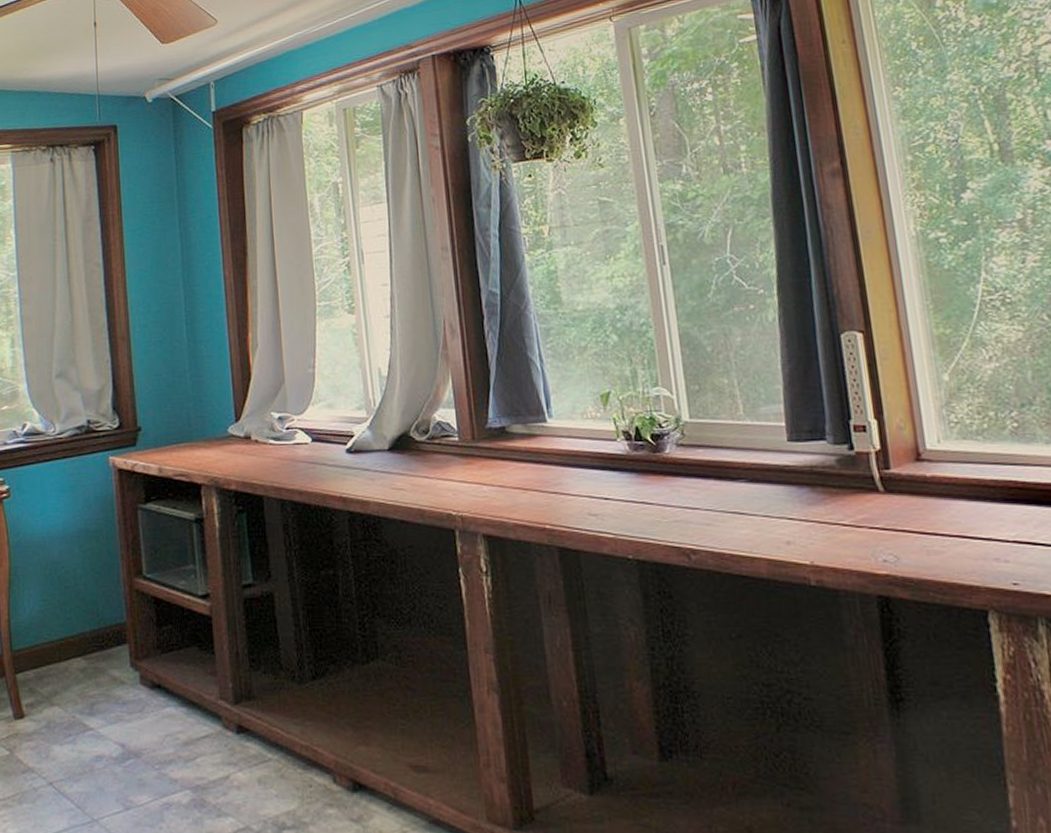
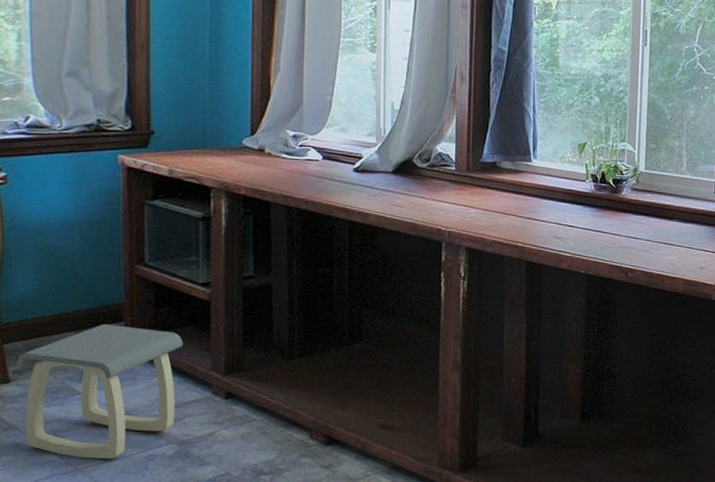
stool: none [29,647,188,808] -> present [16,323,183,459]

